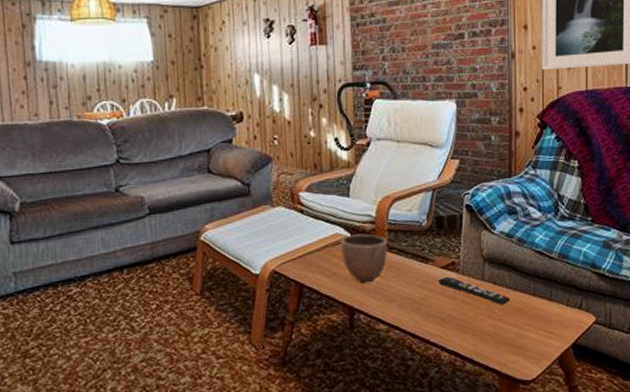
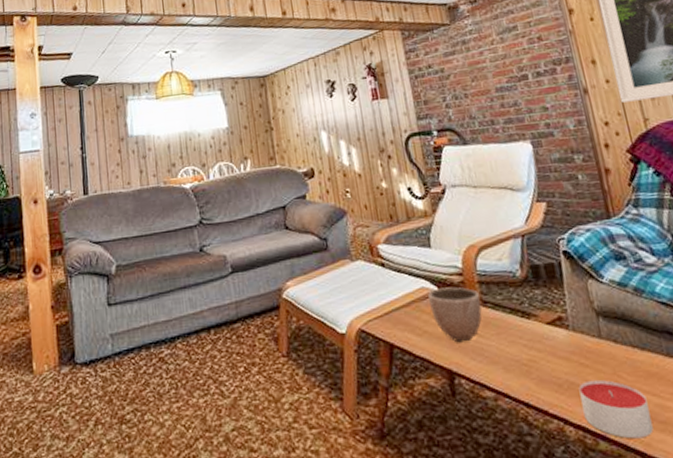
remote control: present [439,276,511,305] -> none [546,334,640,368]
candle: none [458,314,510,361] -> present [579,379,654,439]

